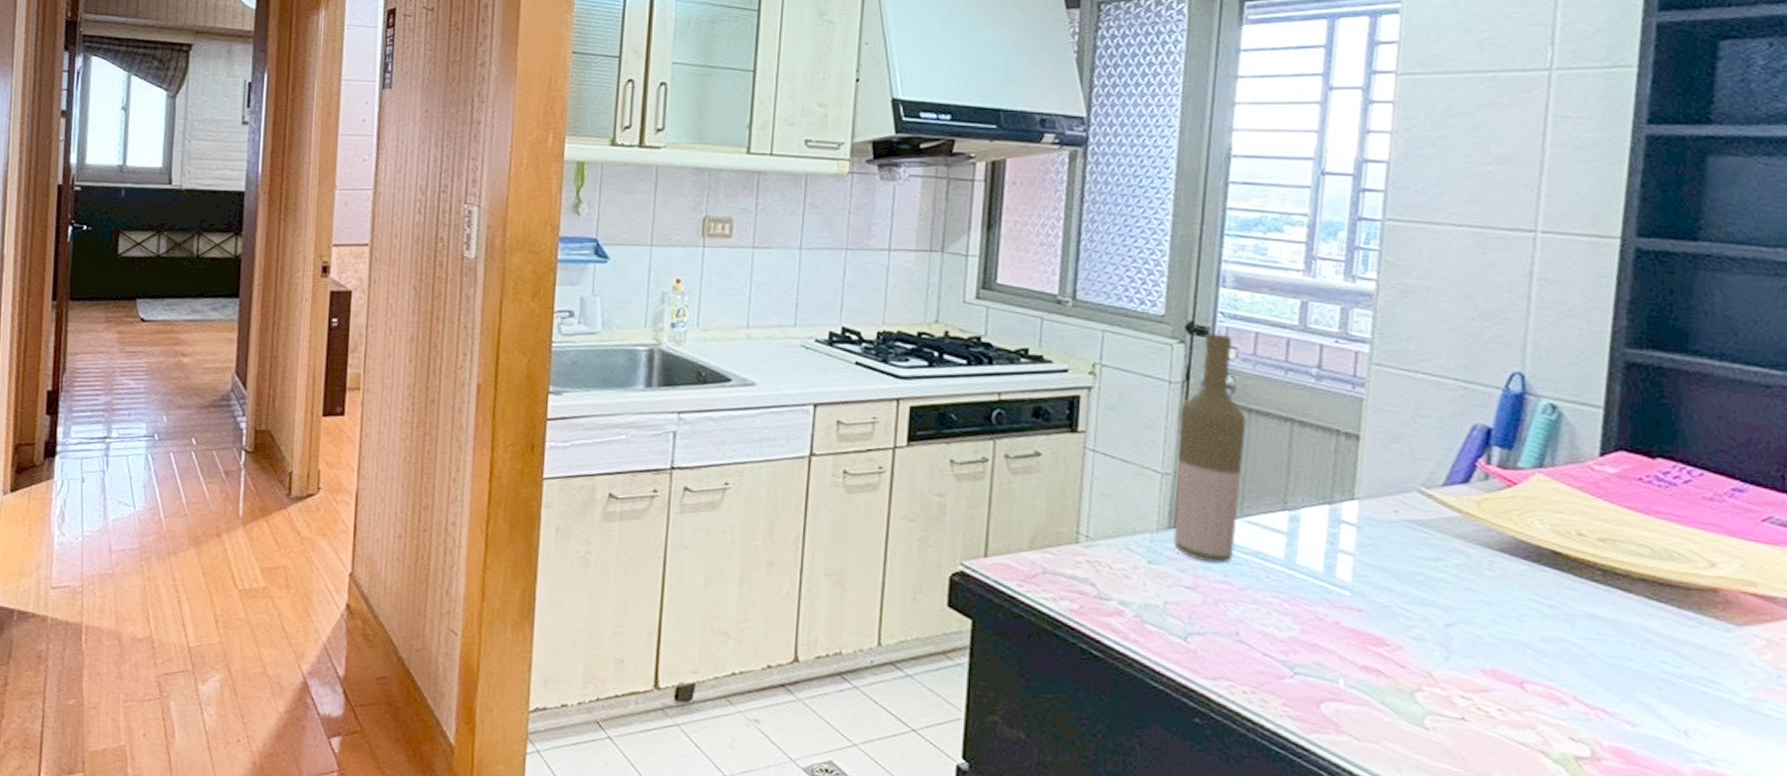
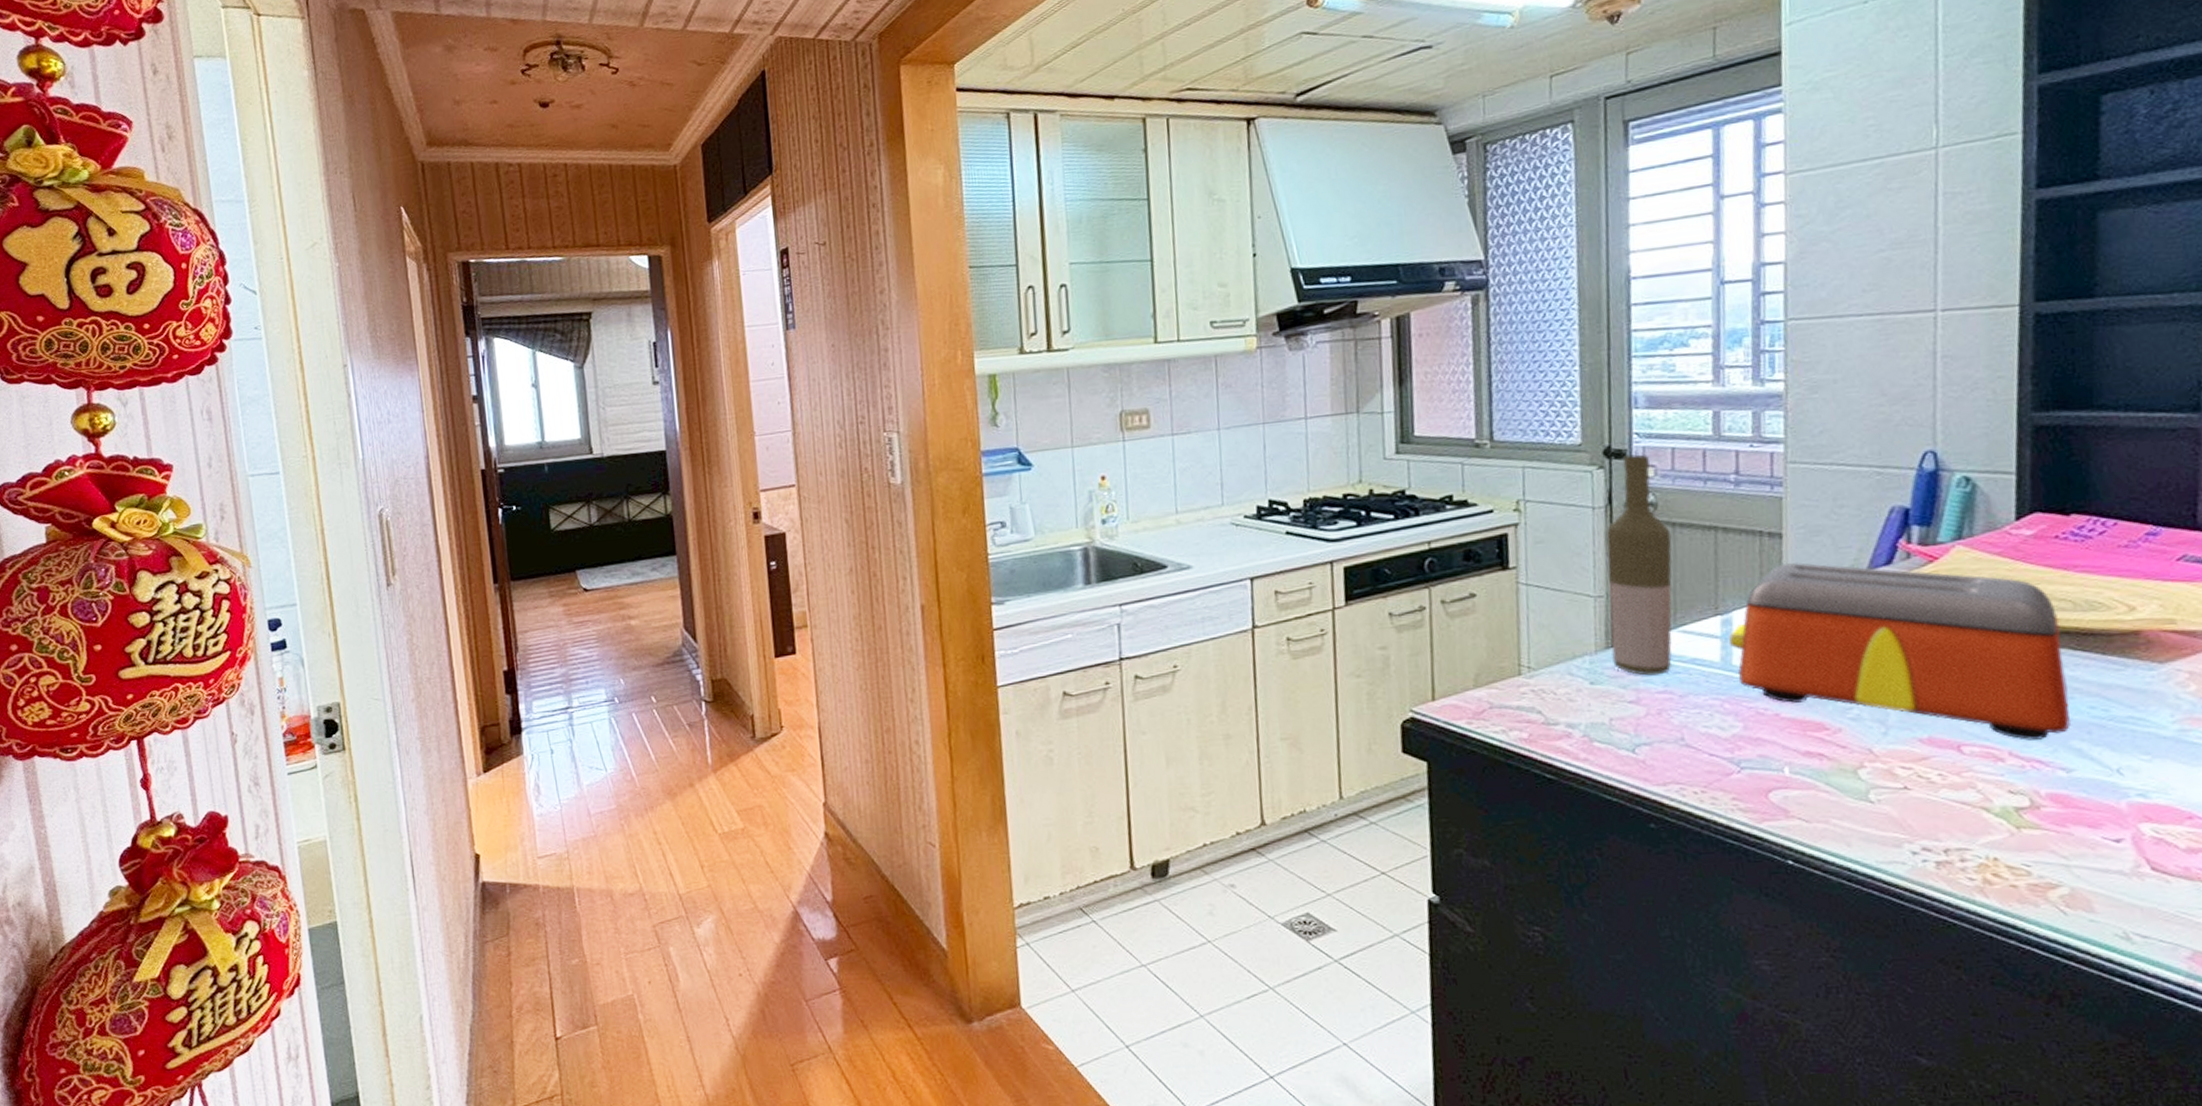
toaster: none [1294,466,1640,688] -> present [1728,561,2070,740]

